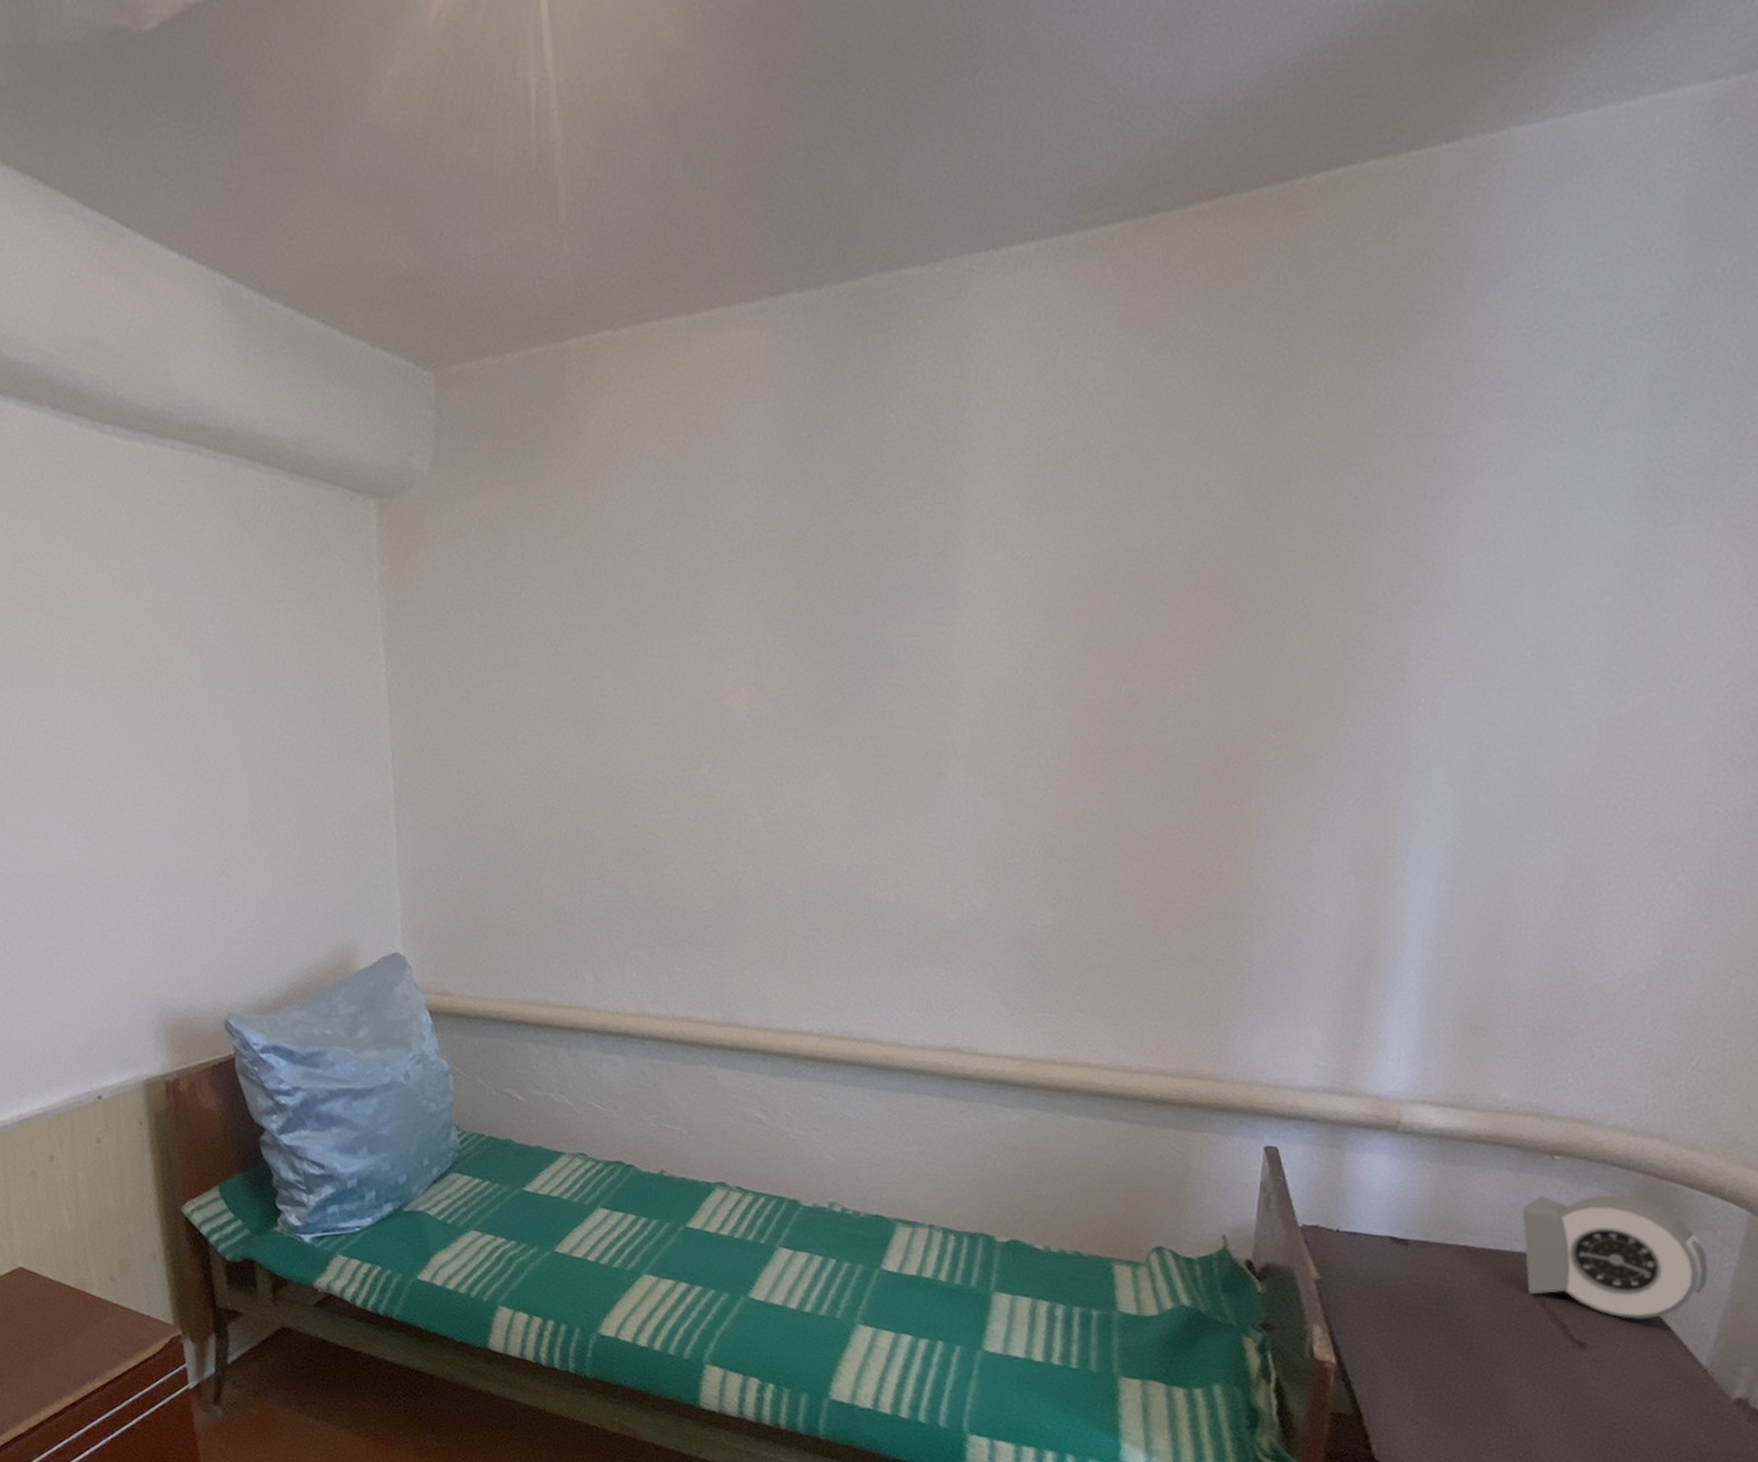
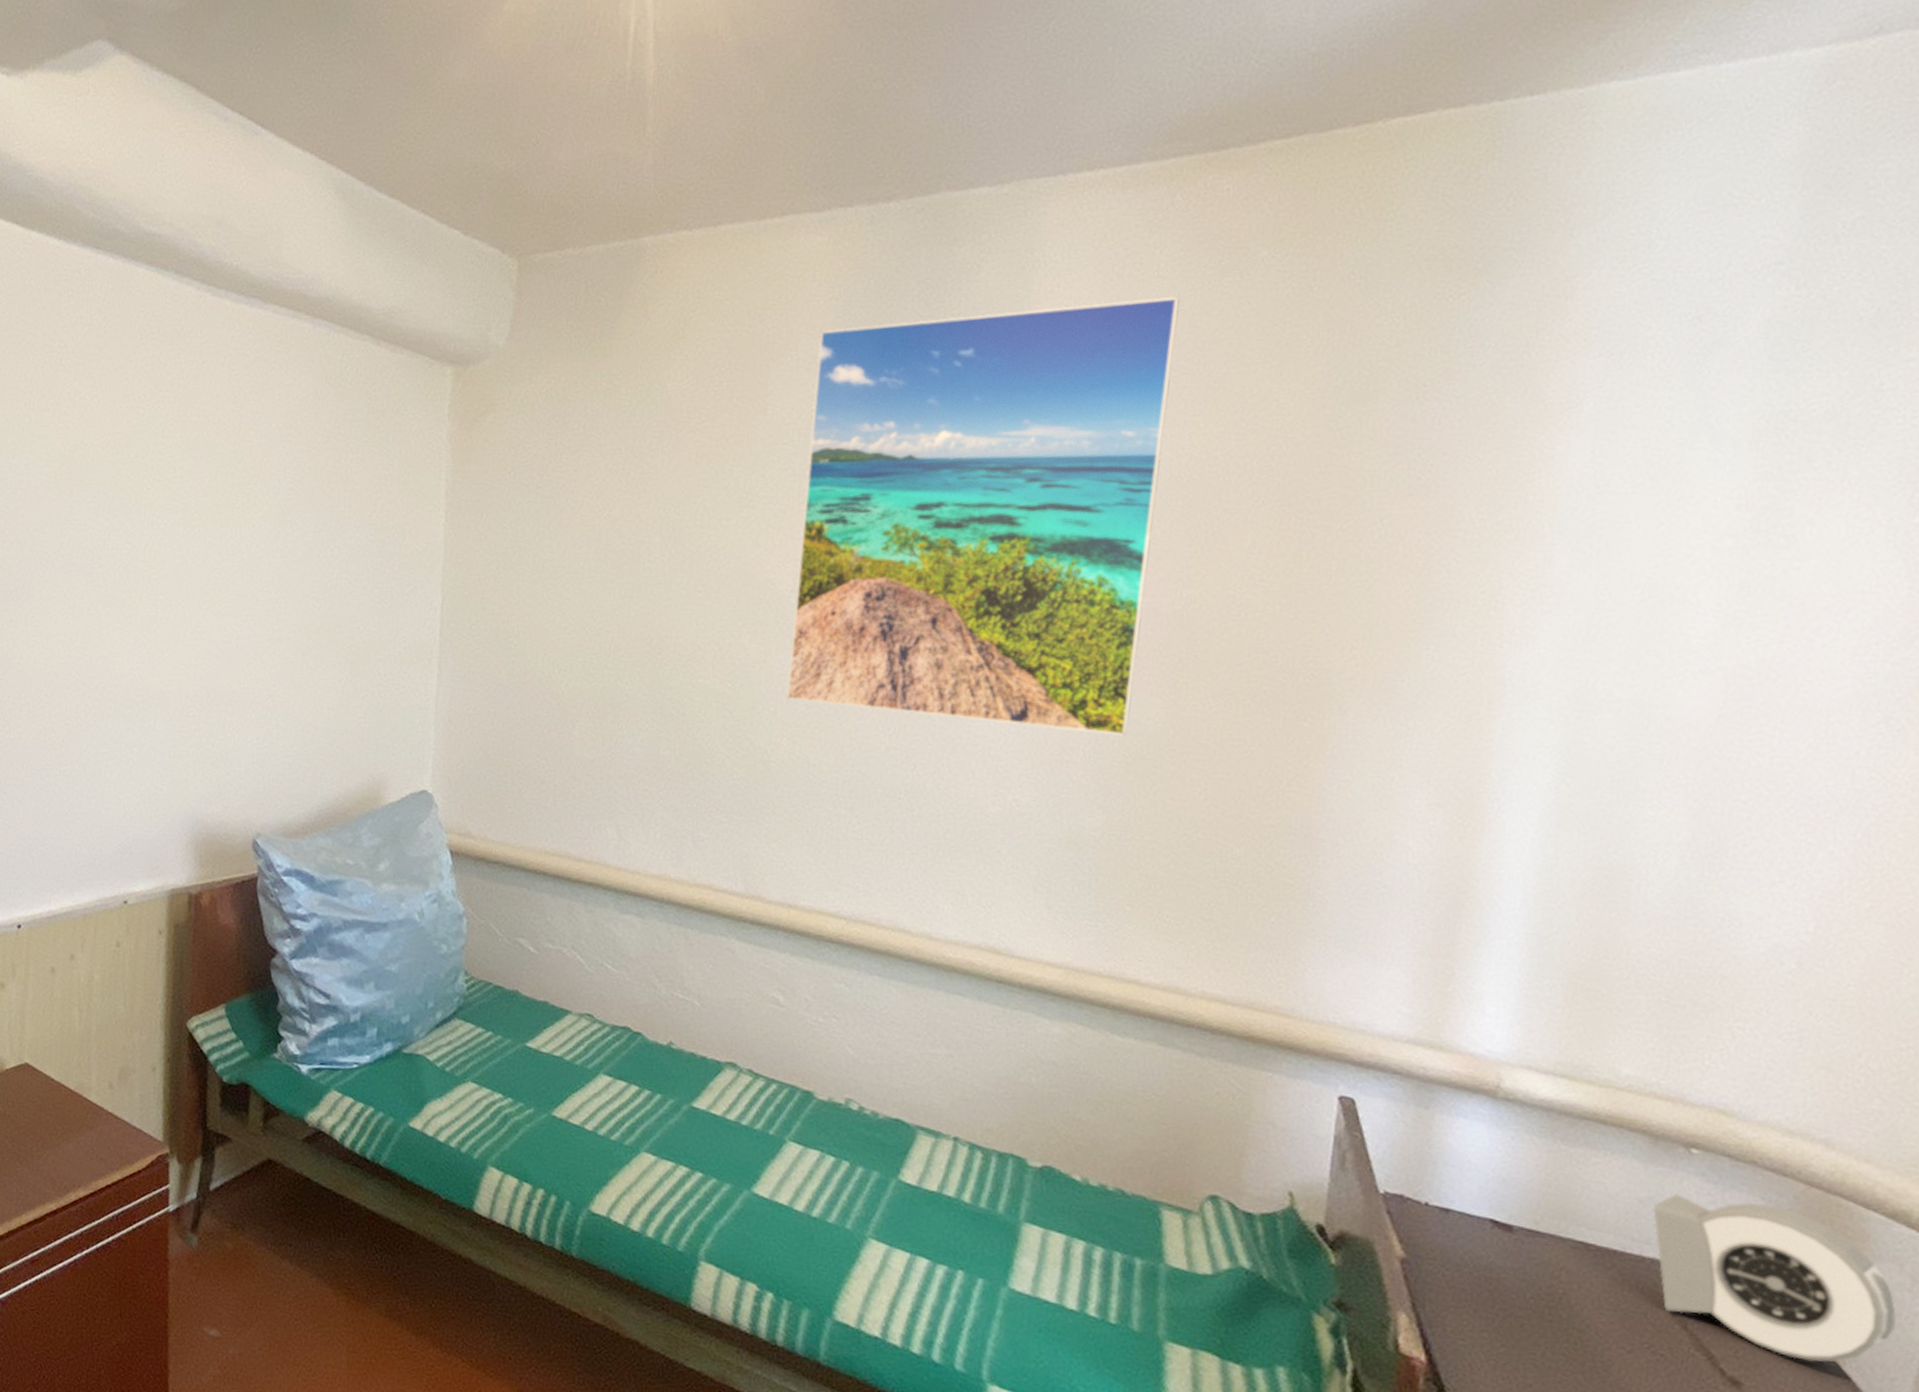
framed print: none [748,379,1113,834] -> present [786,296,1180,737]

